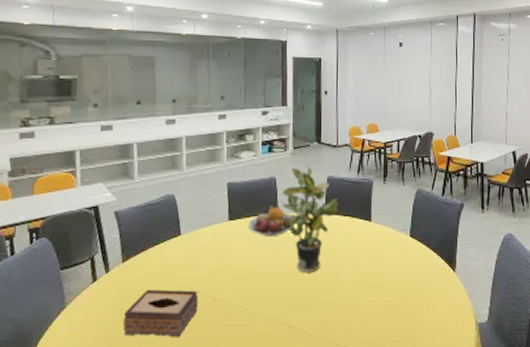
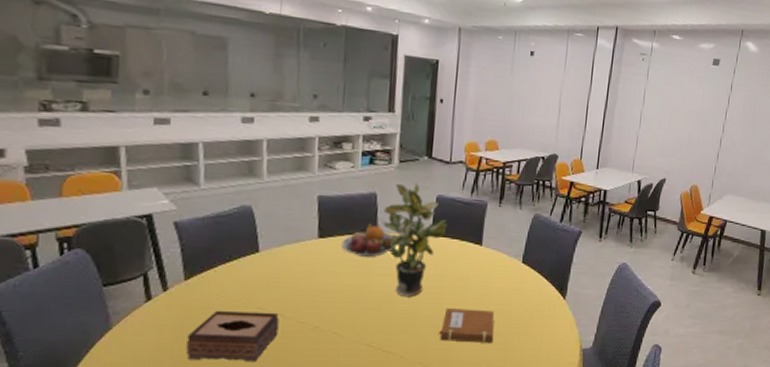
notebook: none [338,283,390,318] -> present [439,308,495,343]

